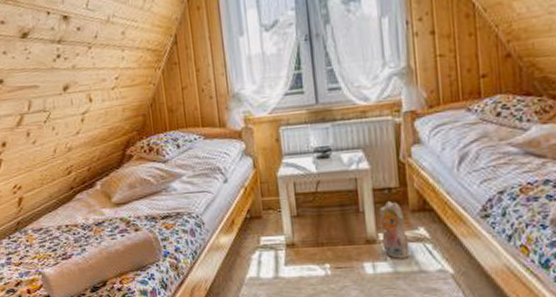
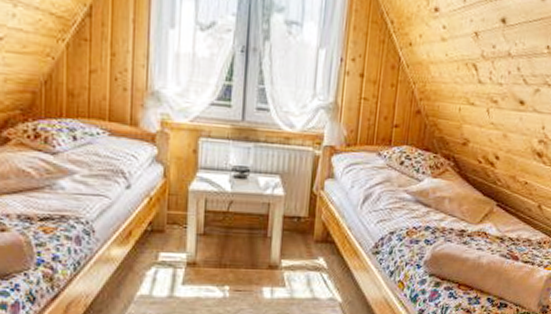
plush toy: present [379,200,410,259] -> none [283,229,308,286]

